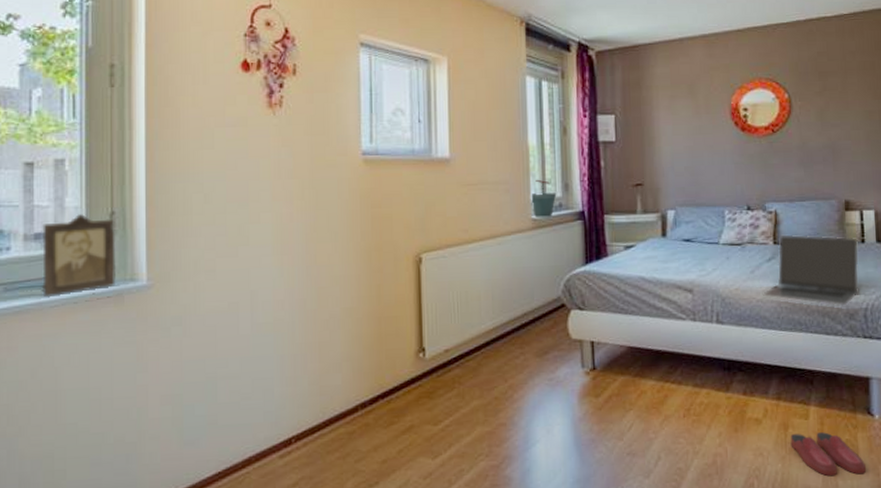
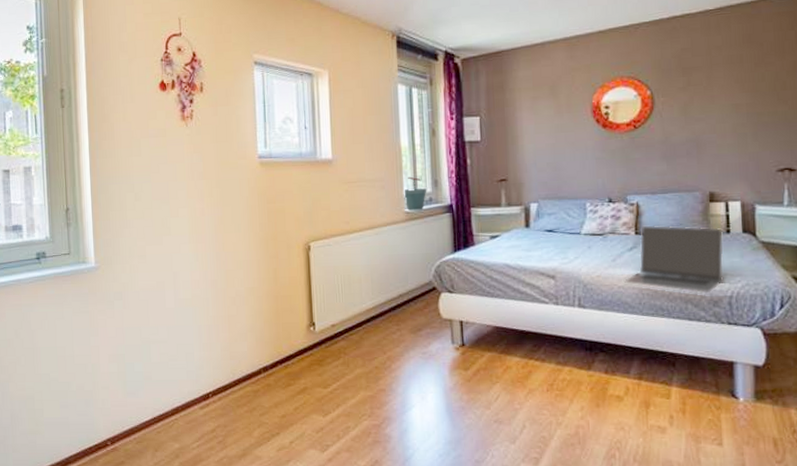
photo frame: present [41,214,116,298] -> none [18,210,72,276]
slippers: present [790,432,866,477] -> none [652,411,729,453]

